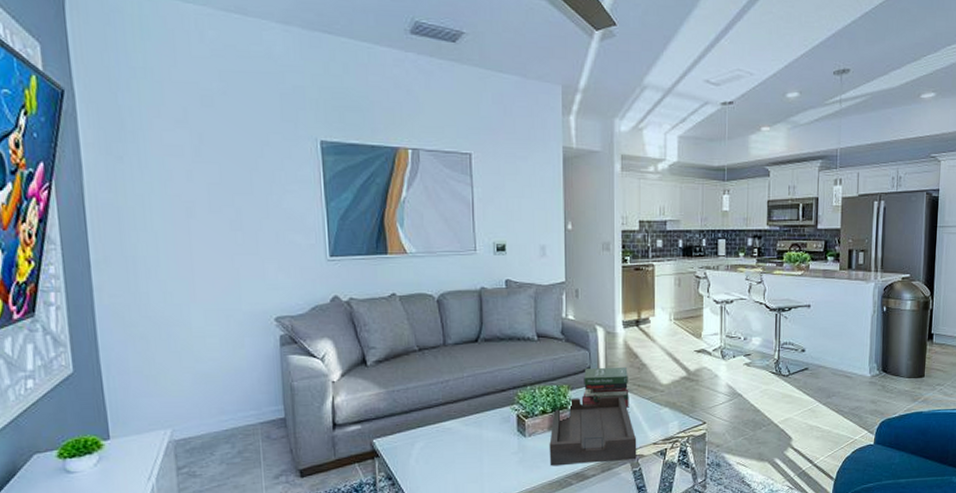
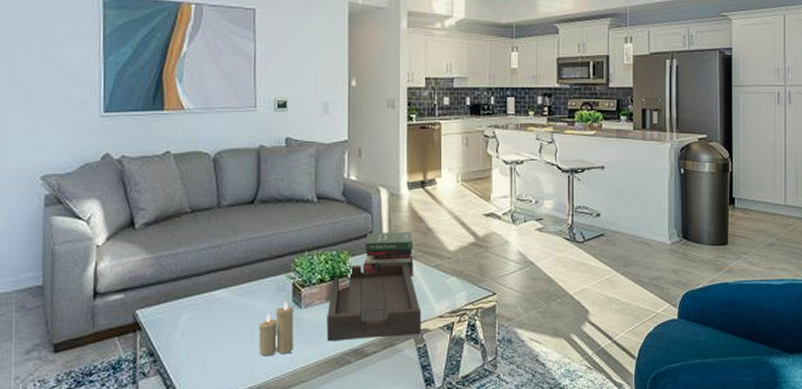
candle: none [487,431,520,480] -> present [259,301,294,357]

